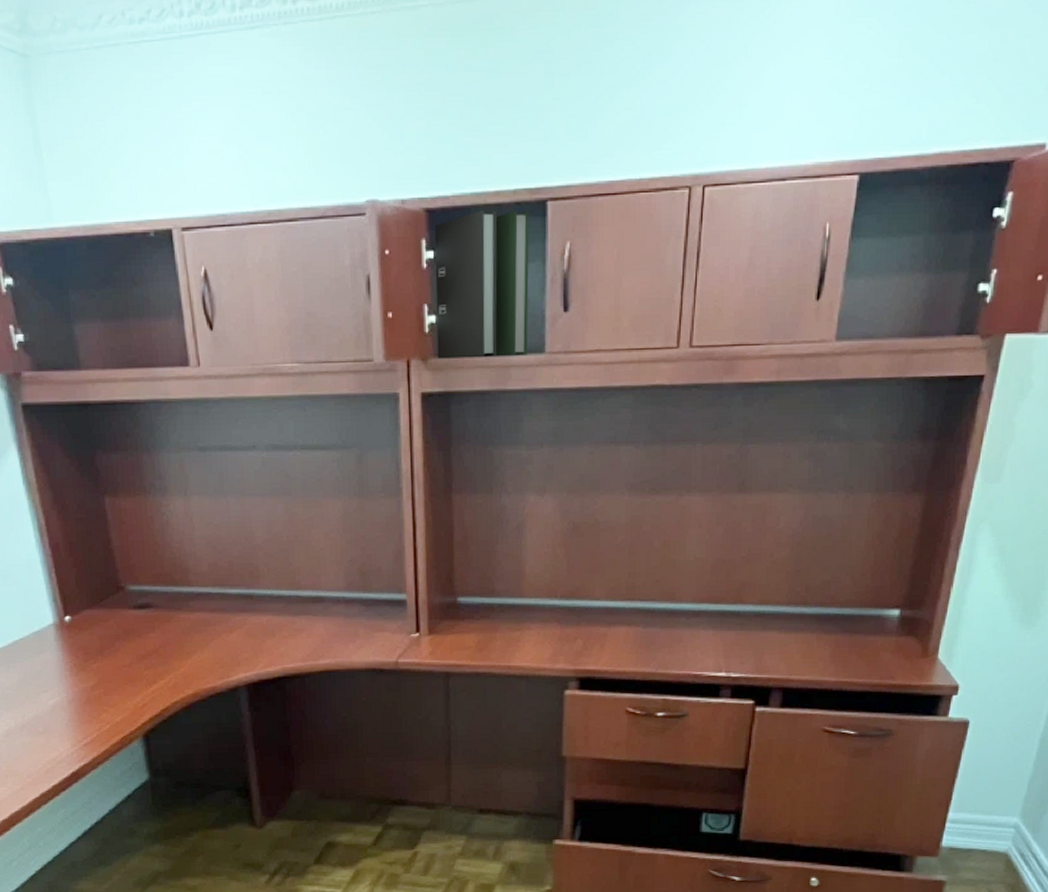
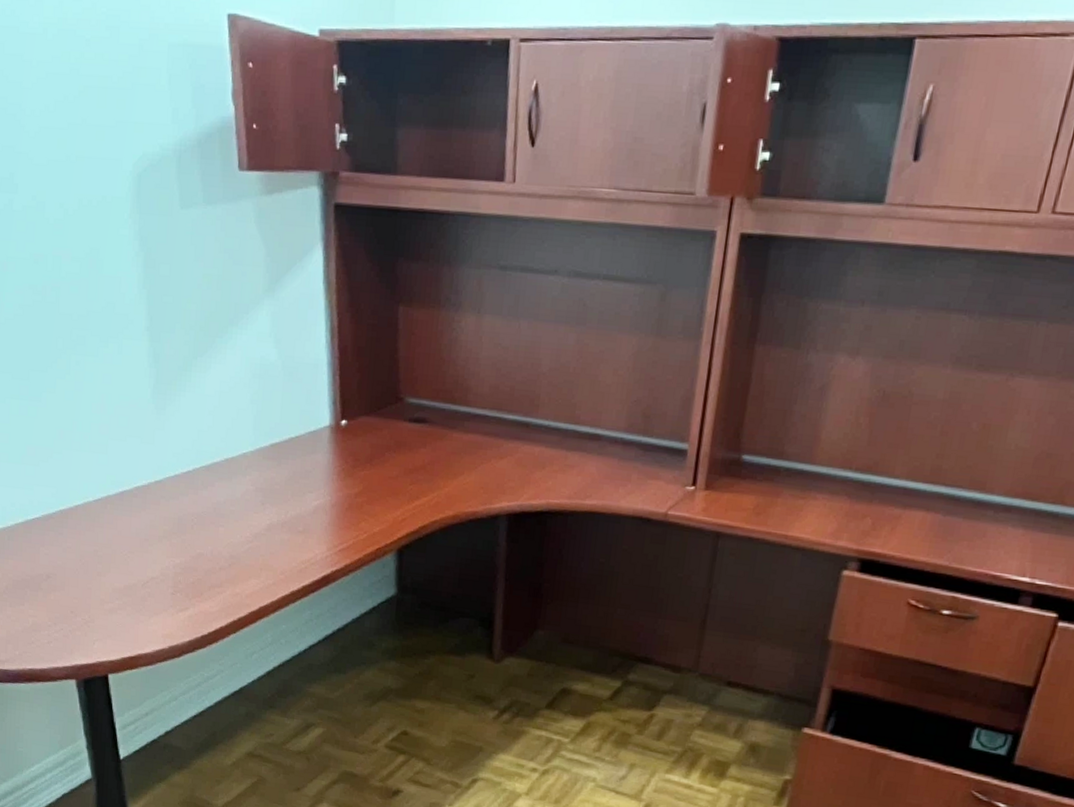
binder: present [434,209,530,359] -> none [764,42,893,204]

